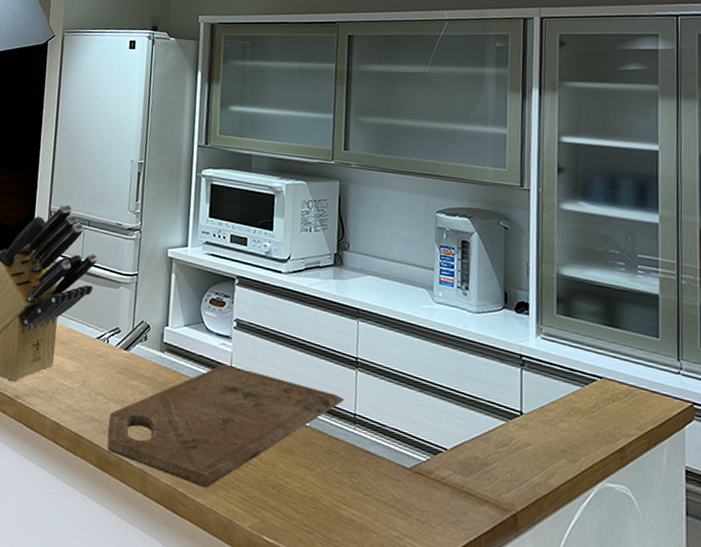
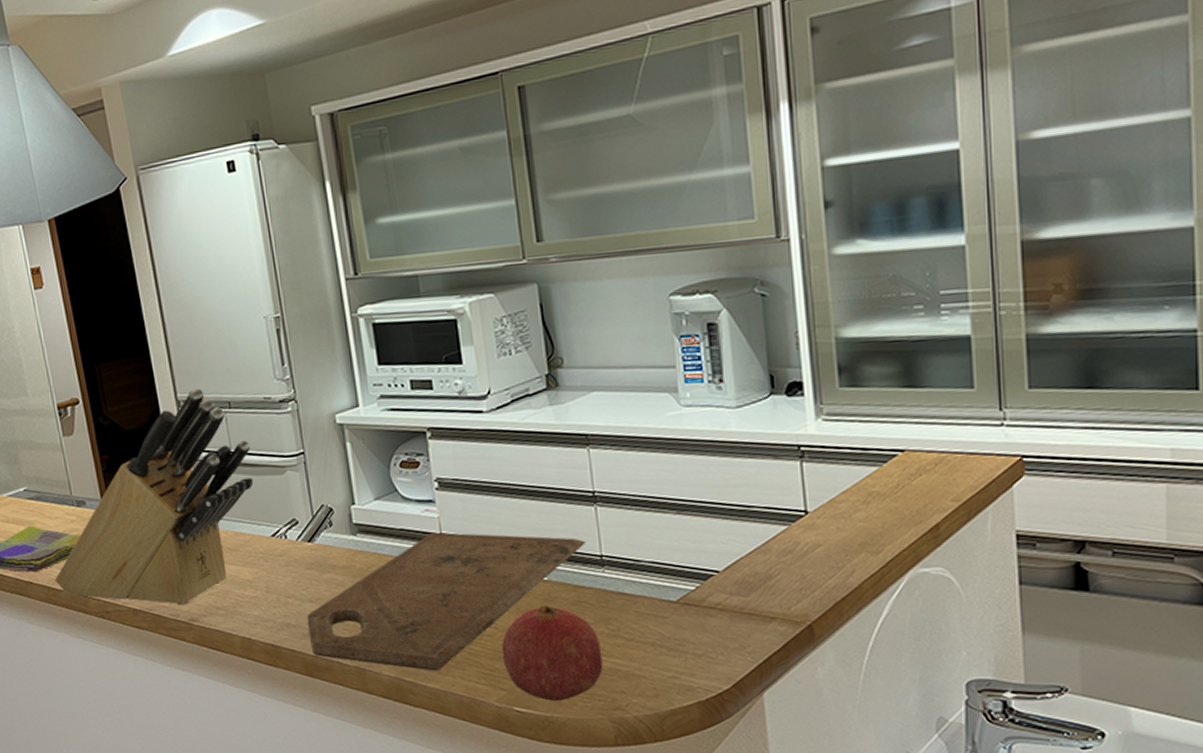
fruit: none [261,447,343,539] -> present [501,604,603,701]

